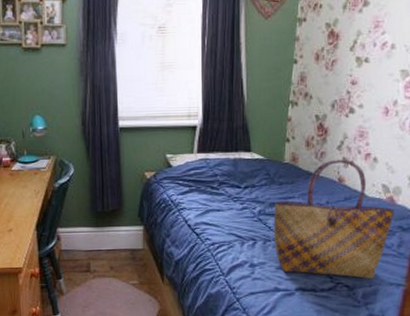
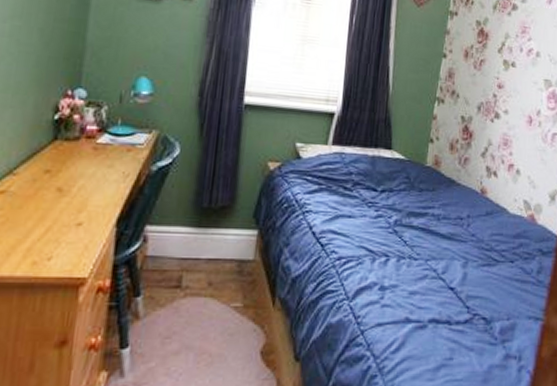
tote bag: present [273,159,395,280] -> none [408,167,536,311]

